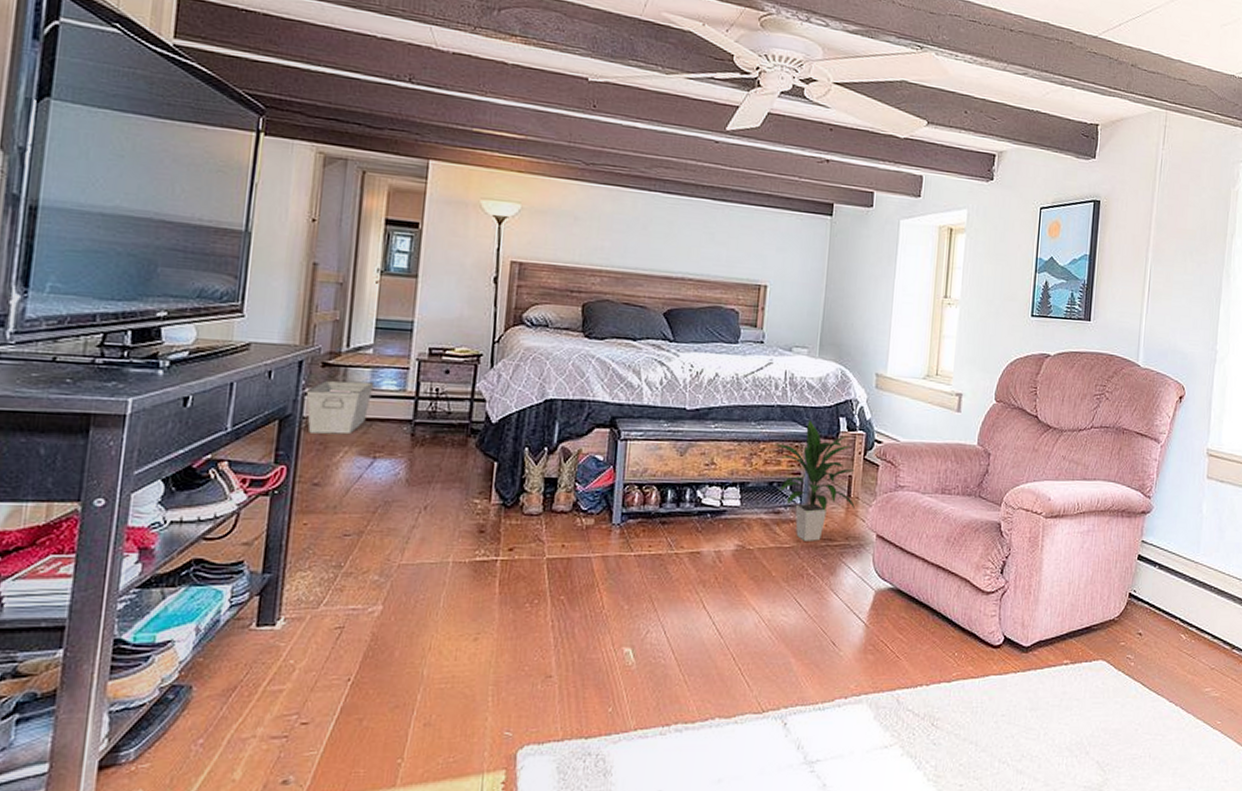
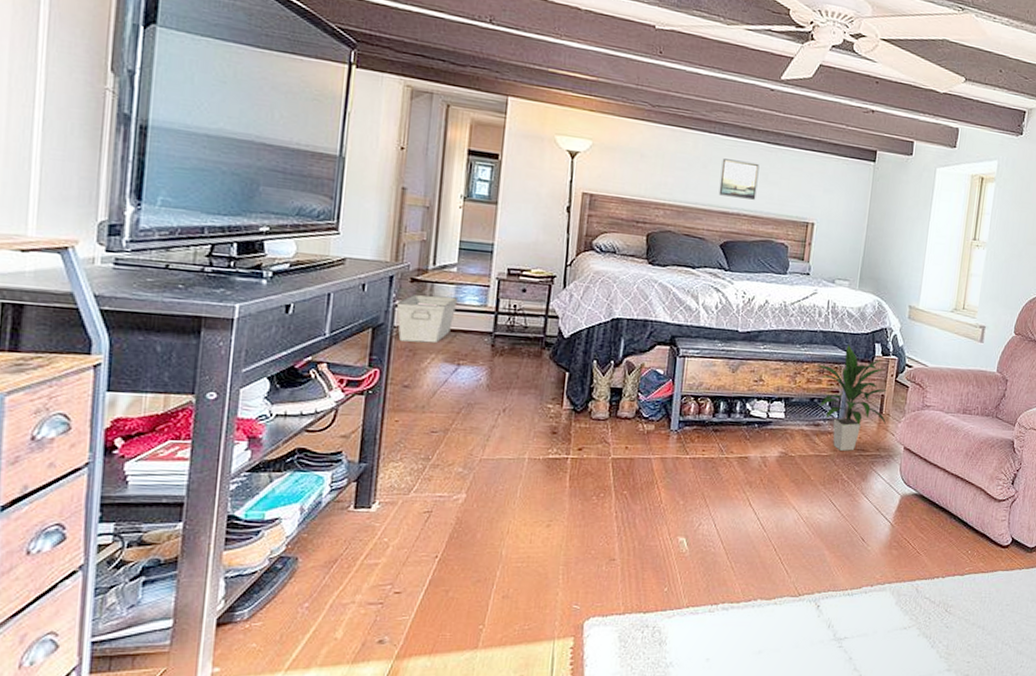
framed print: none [660,218,705,262] -> present [718,158,760,200]

